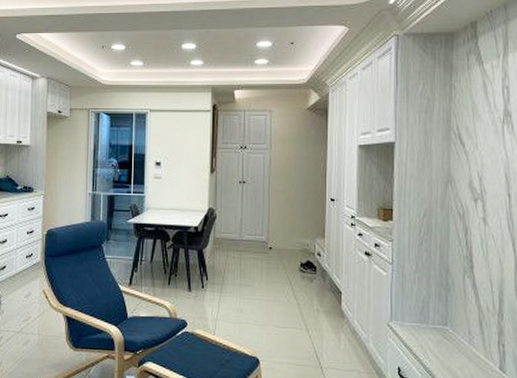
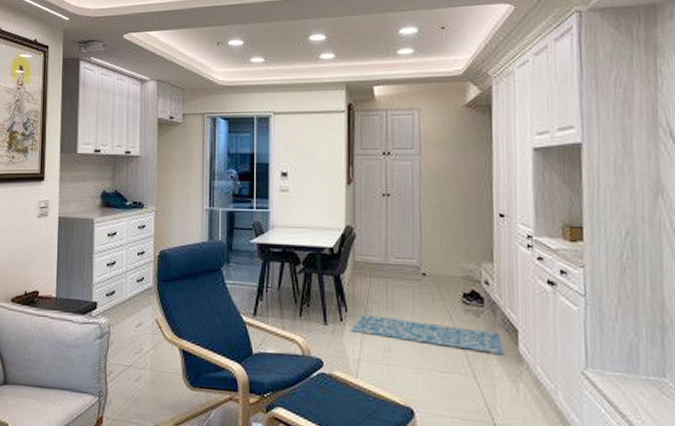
rug: none [210,283,330,313] -> present [351,315,504,356]

